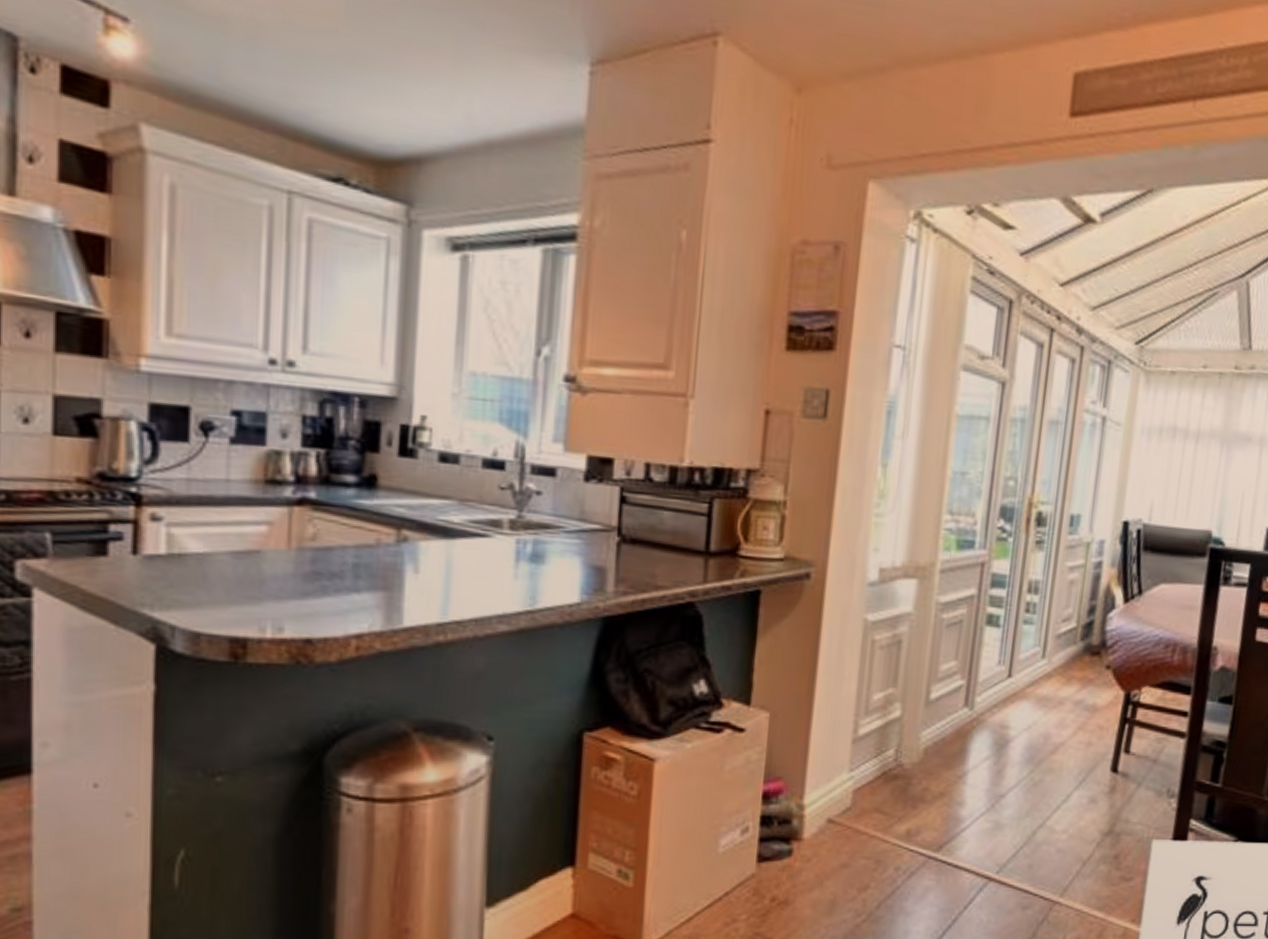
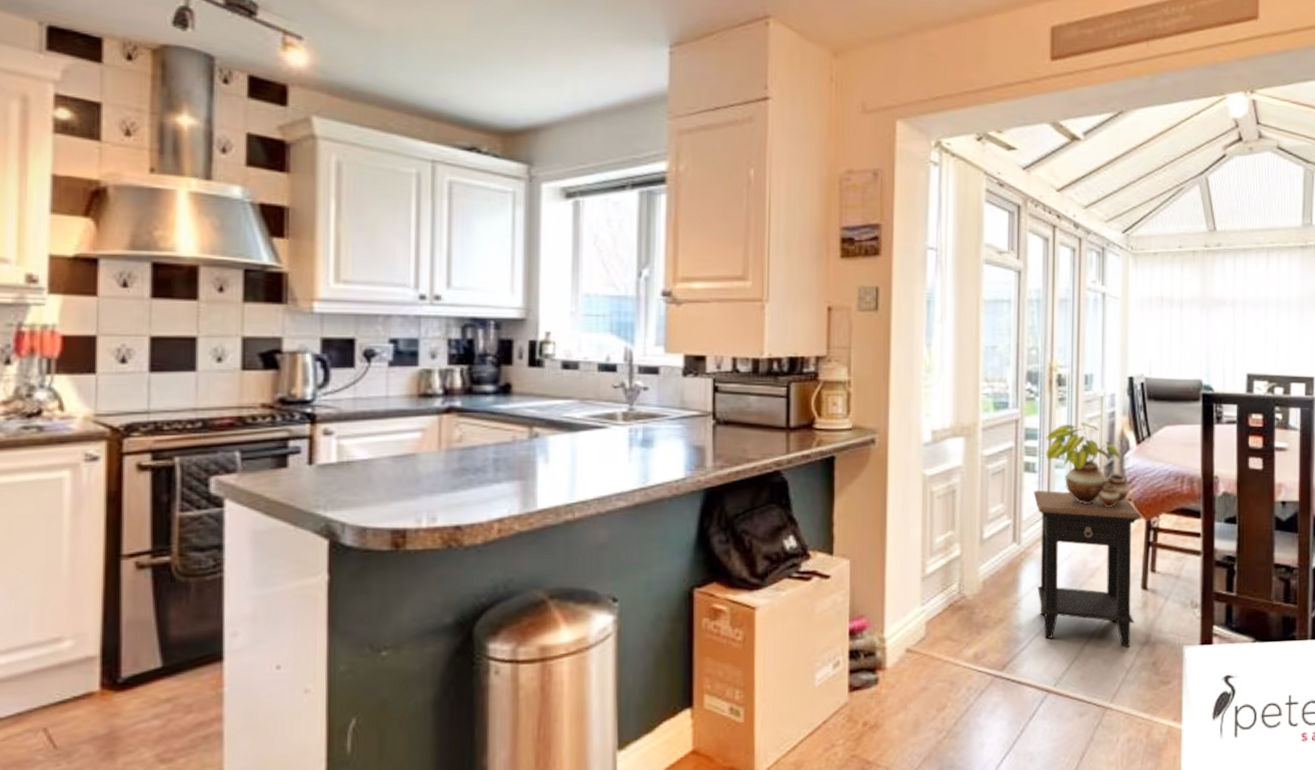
side table: none [988,648,1121,836] -> present [1033,491,1142,647]
potted plant: none [1013,571,1111,675] -> present [1046,422,1131,508]

